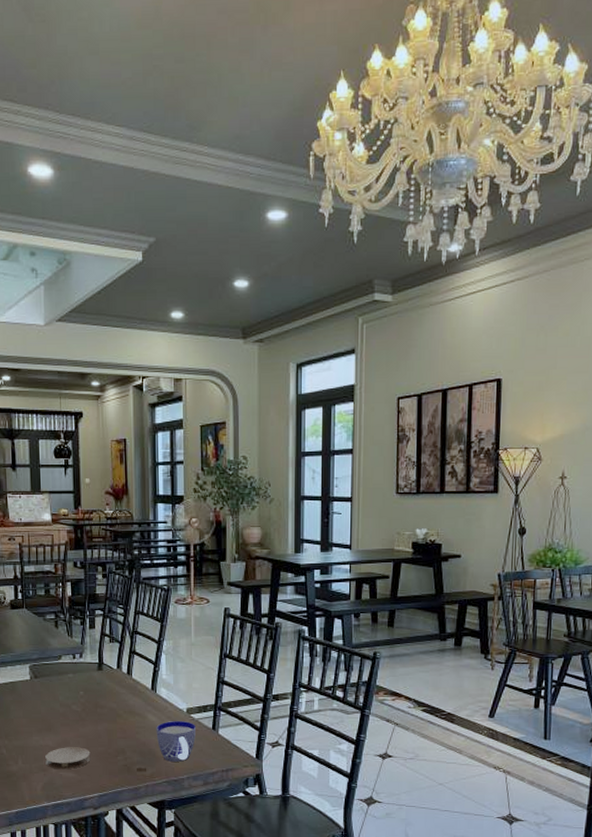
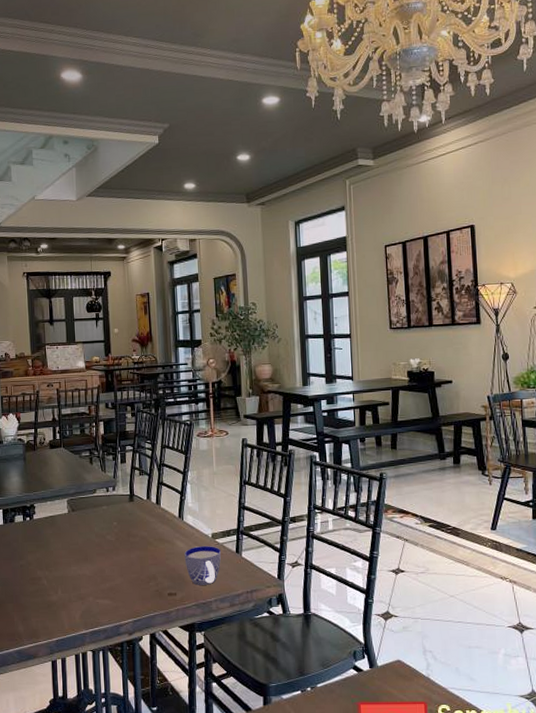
coaster: present [45,747,91,770] -> none [83,575,125,598]

